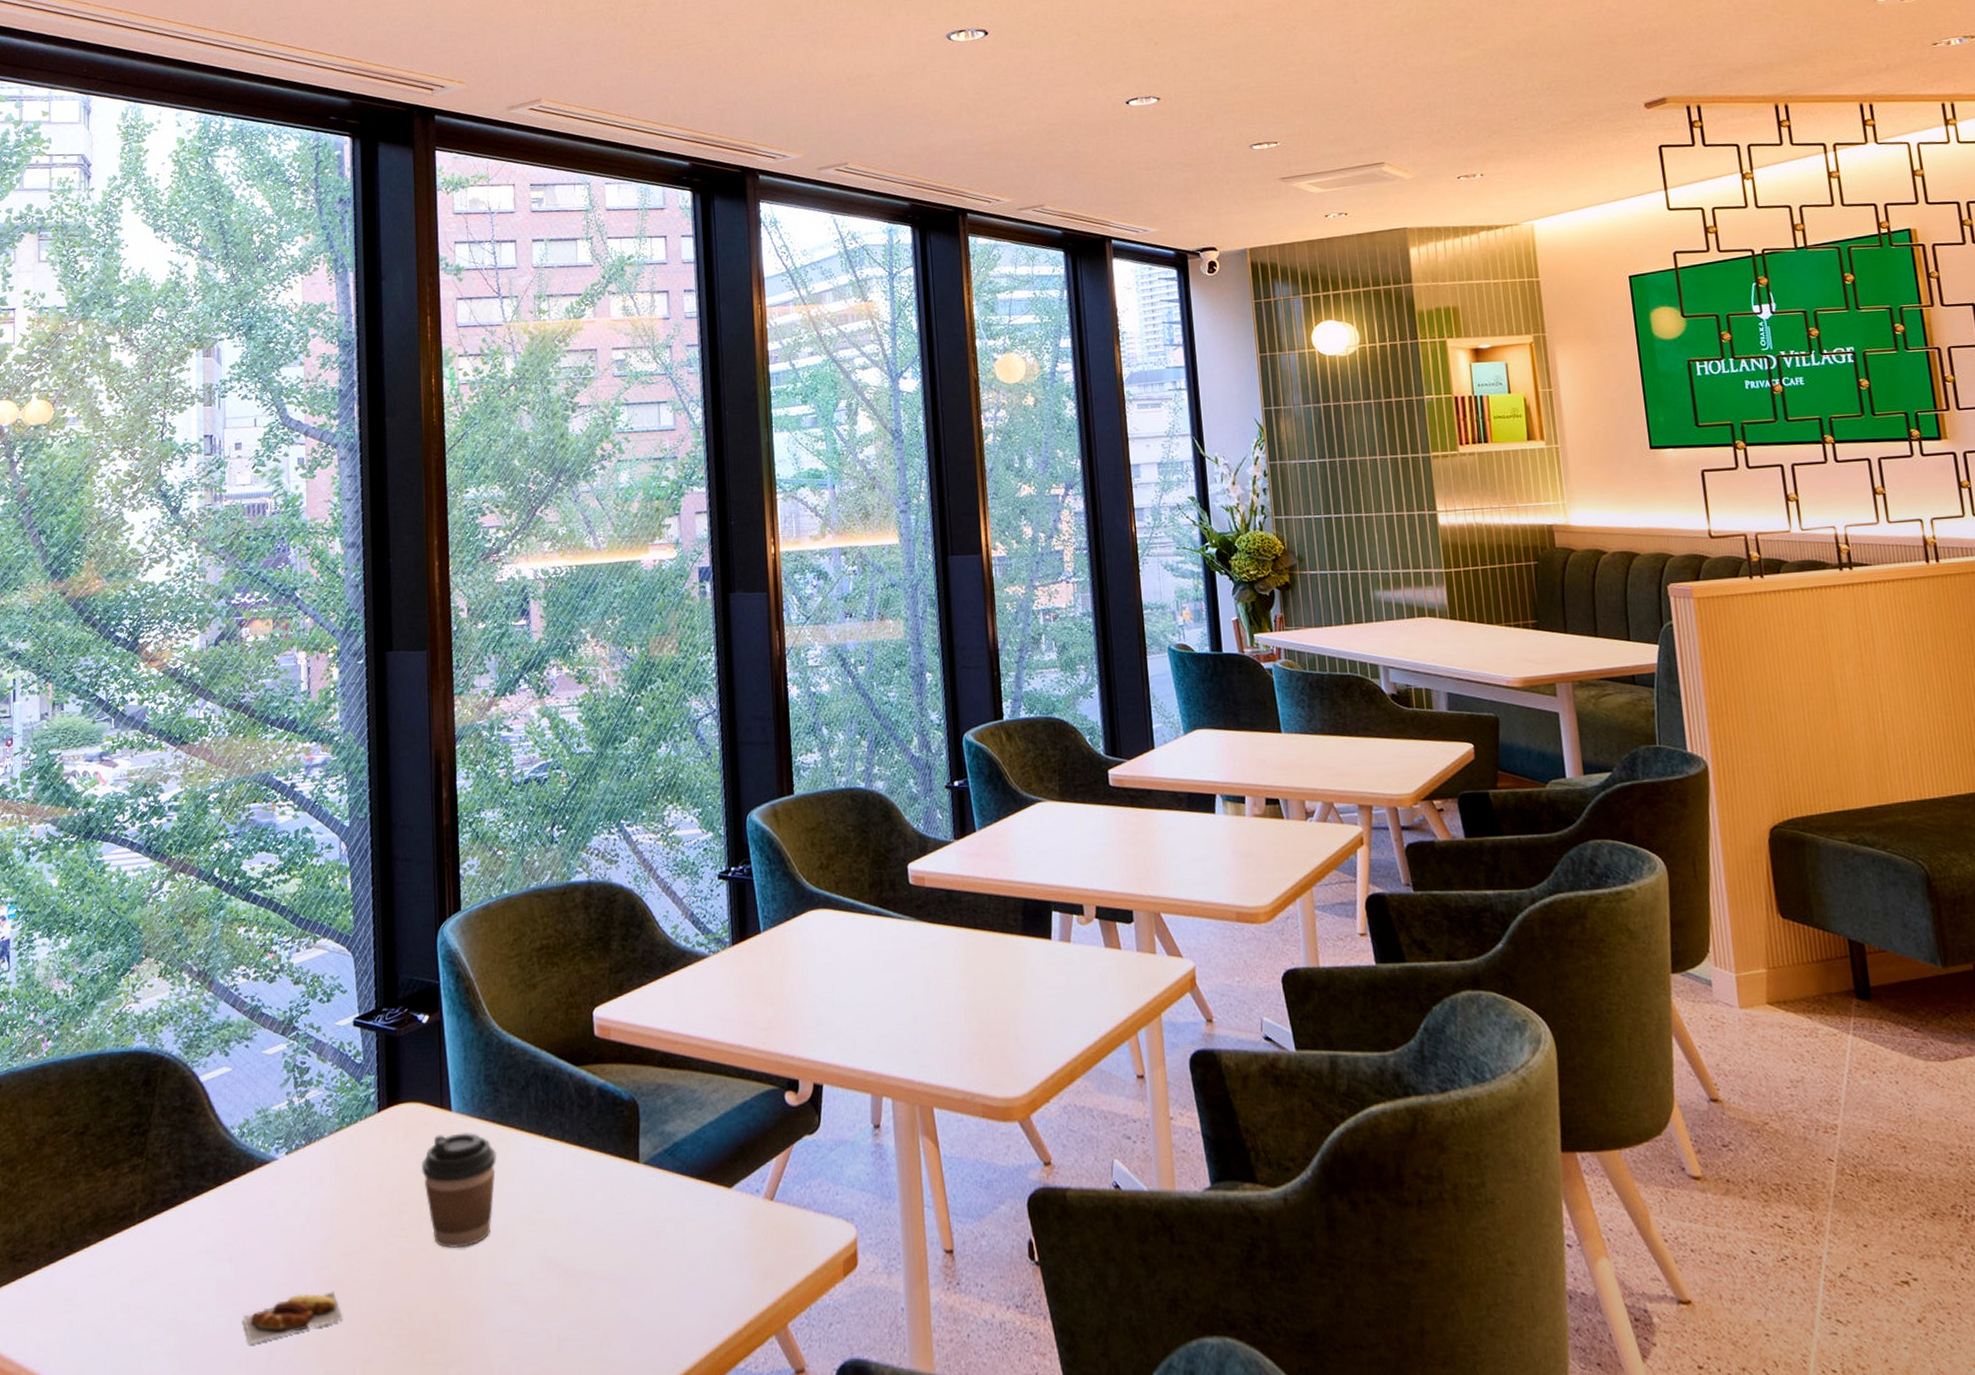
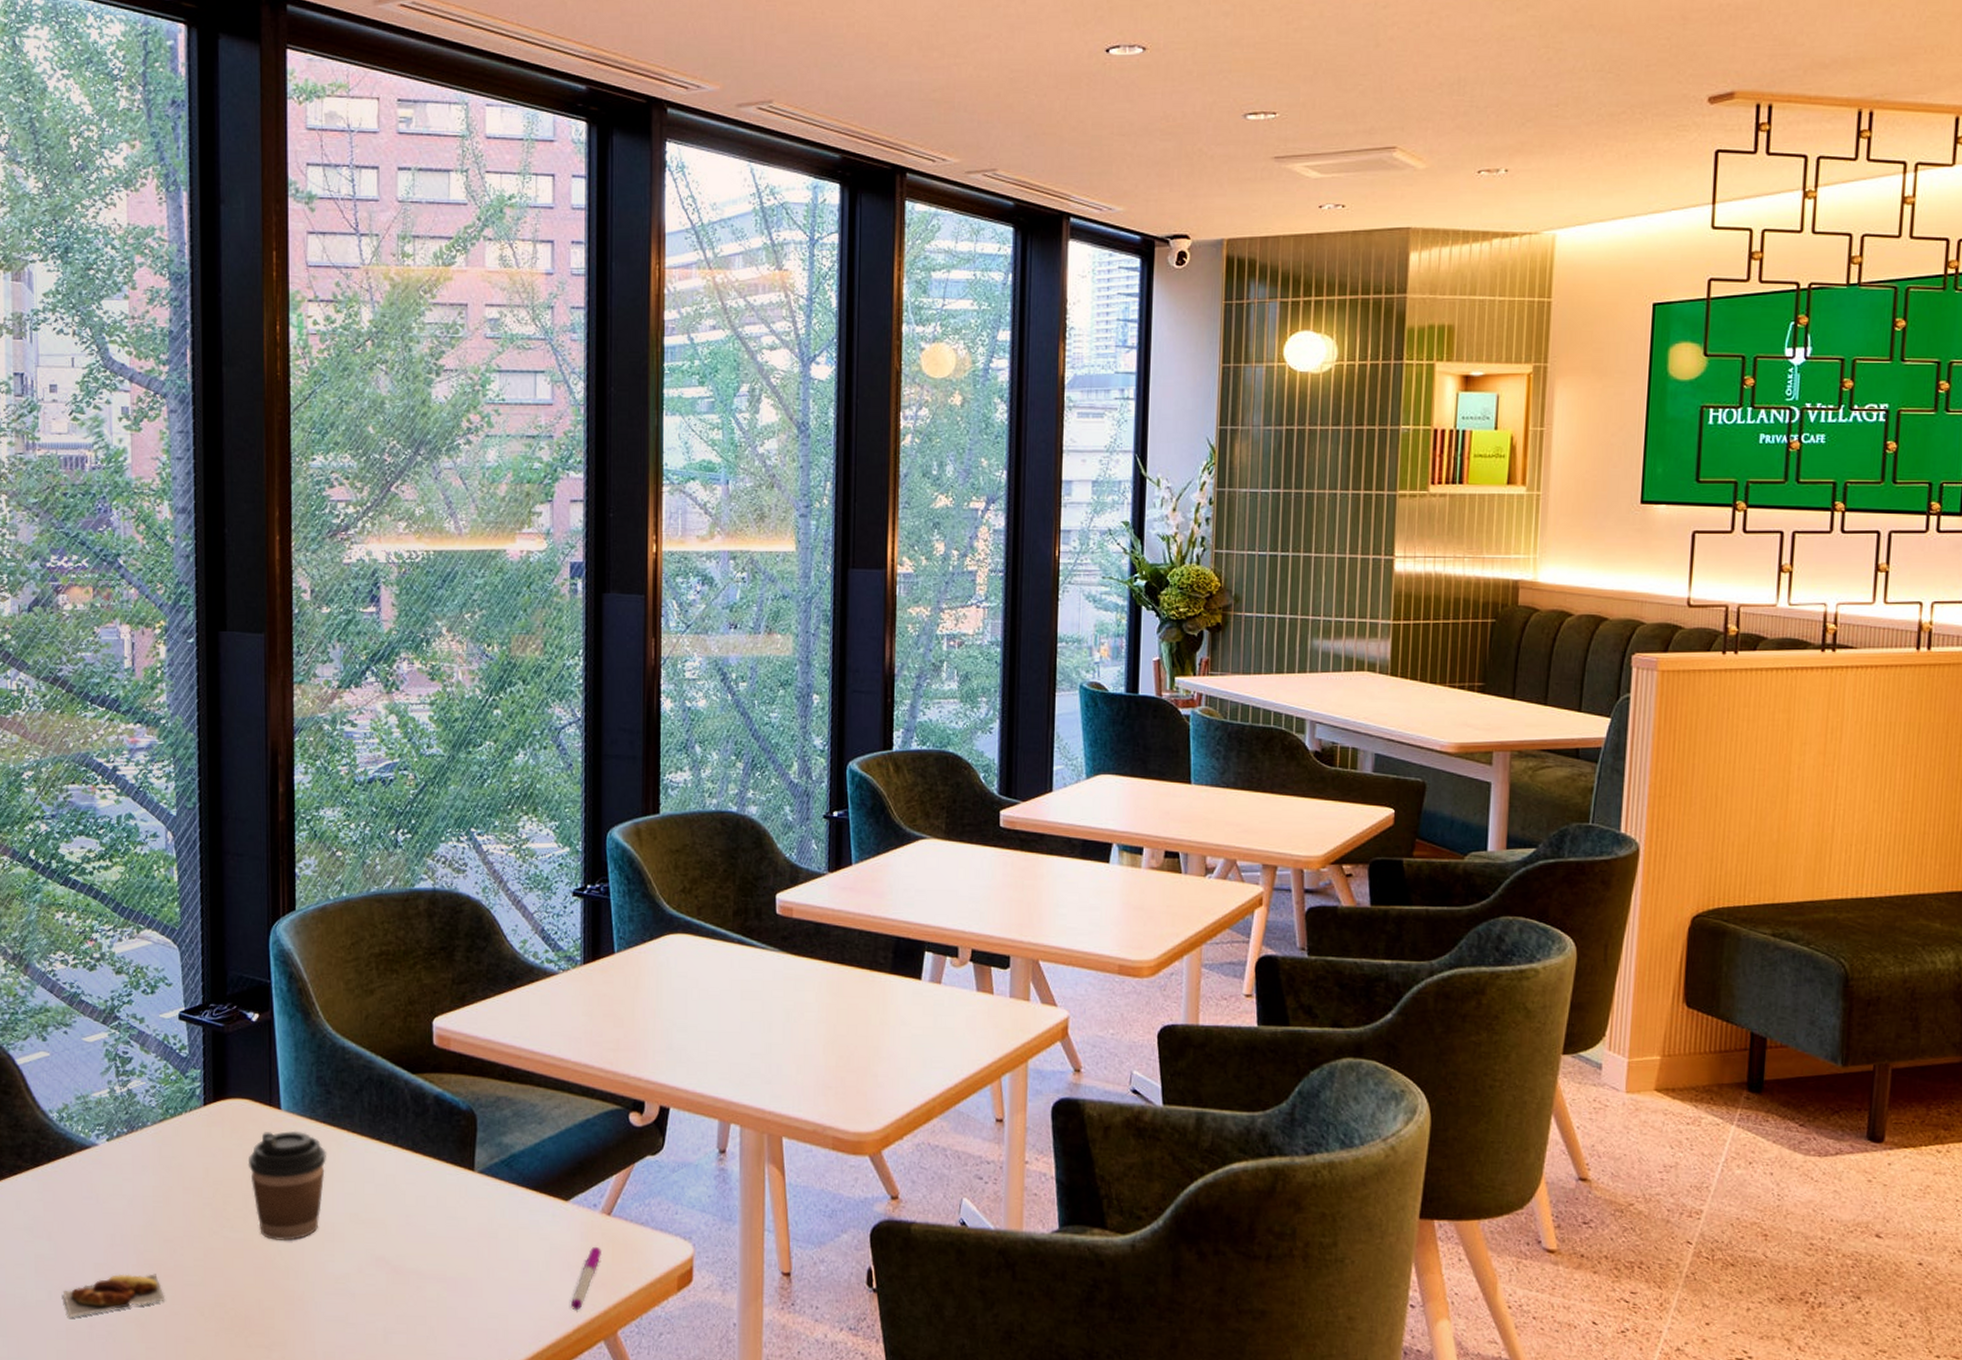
pen: none [740,1234,767,1305] -> present [571,1246,601,1311]

